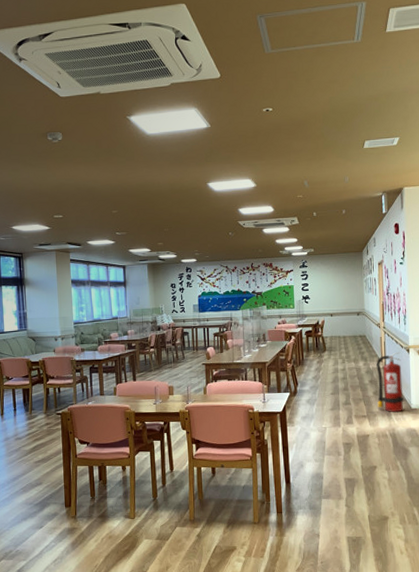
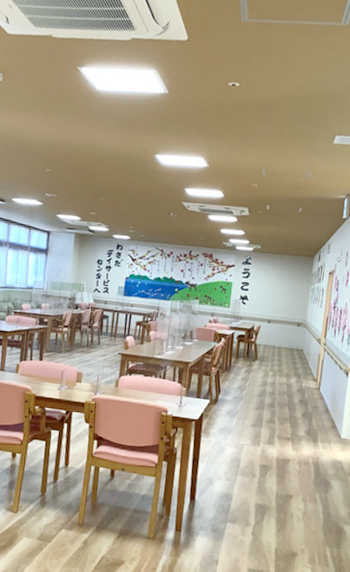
fire extinguisher: present [376,352,404,412] -> none [304,373,338,439]

